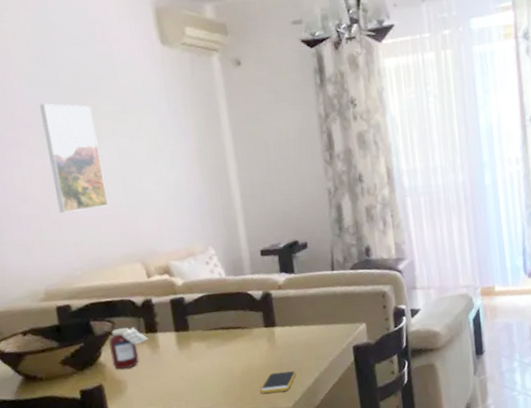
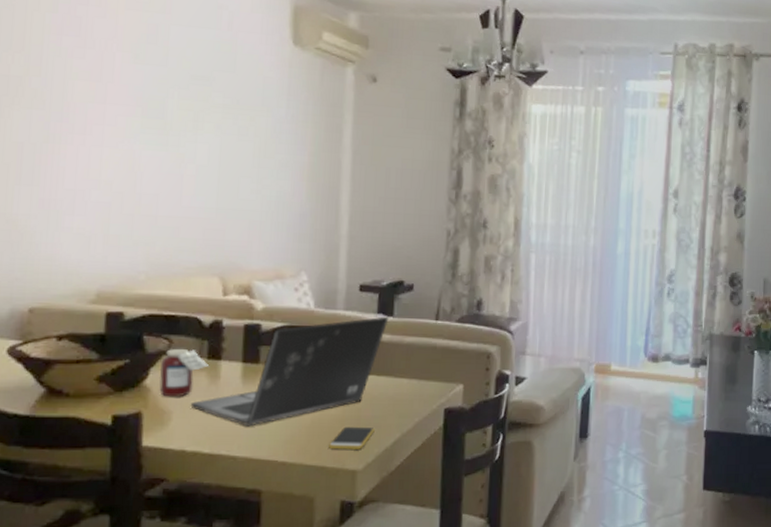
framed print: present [39,103,108,213] -> none [135,82,200,208]
laptop: none [140,274,291,385] -> present [190,316,389,427]

